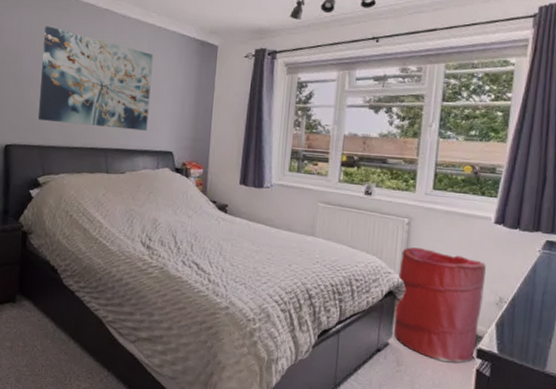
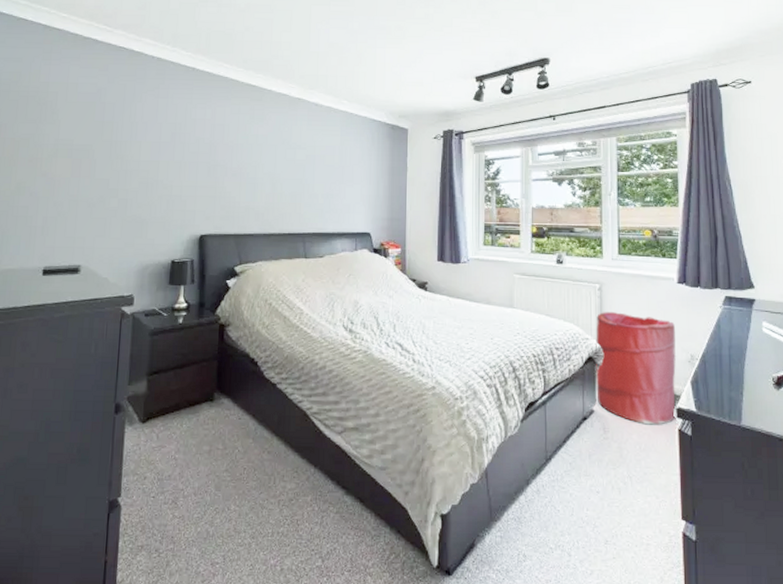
wall art: present [37,26,153,131] -> none [233,116,346,214]

